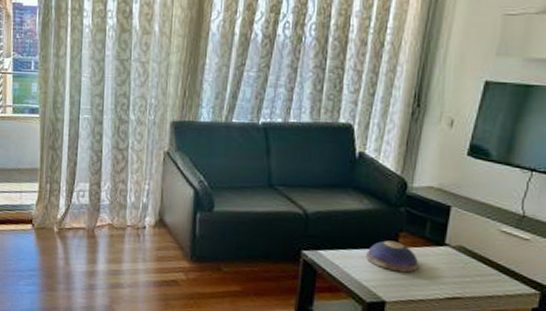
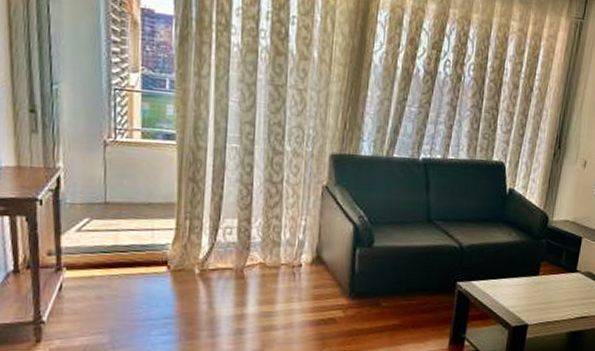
decorative bowl: present [366,240,419,273] -> none [513,269,556,298]

